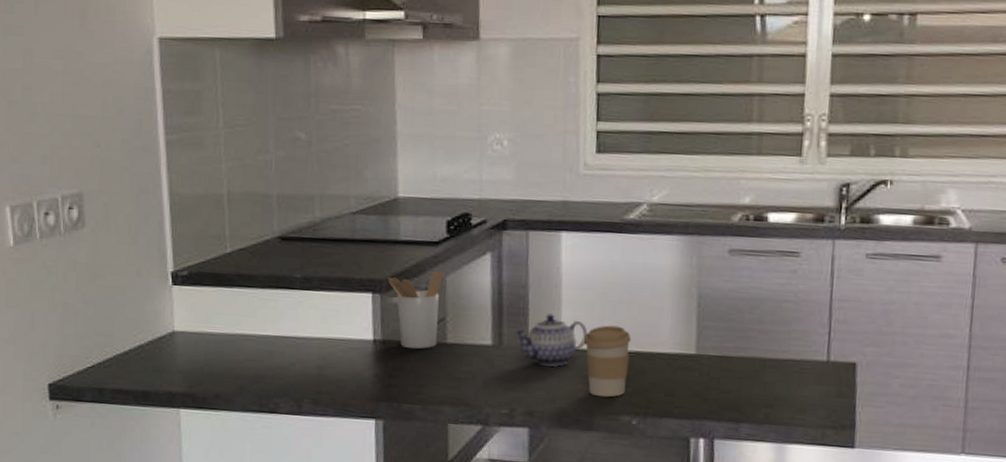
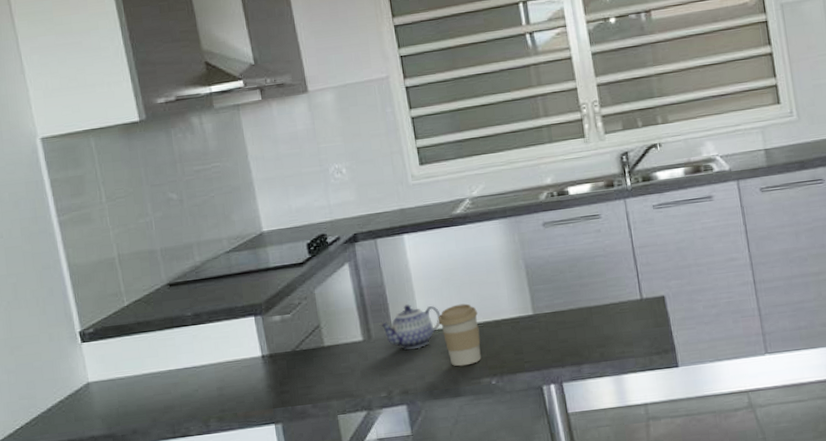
utensil holder: present [387,270,443,349] -> none [265,286,317,358]

